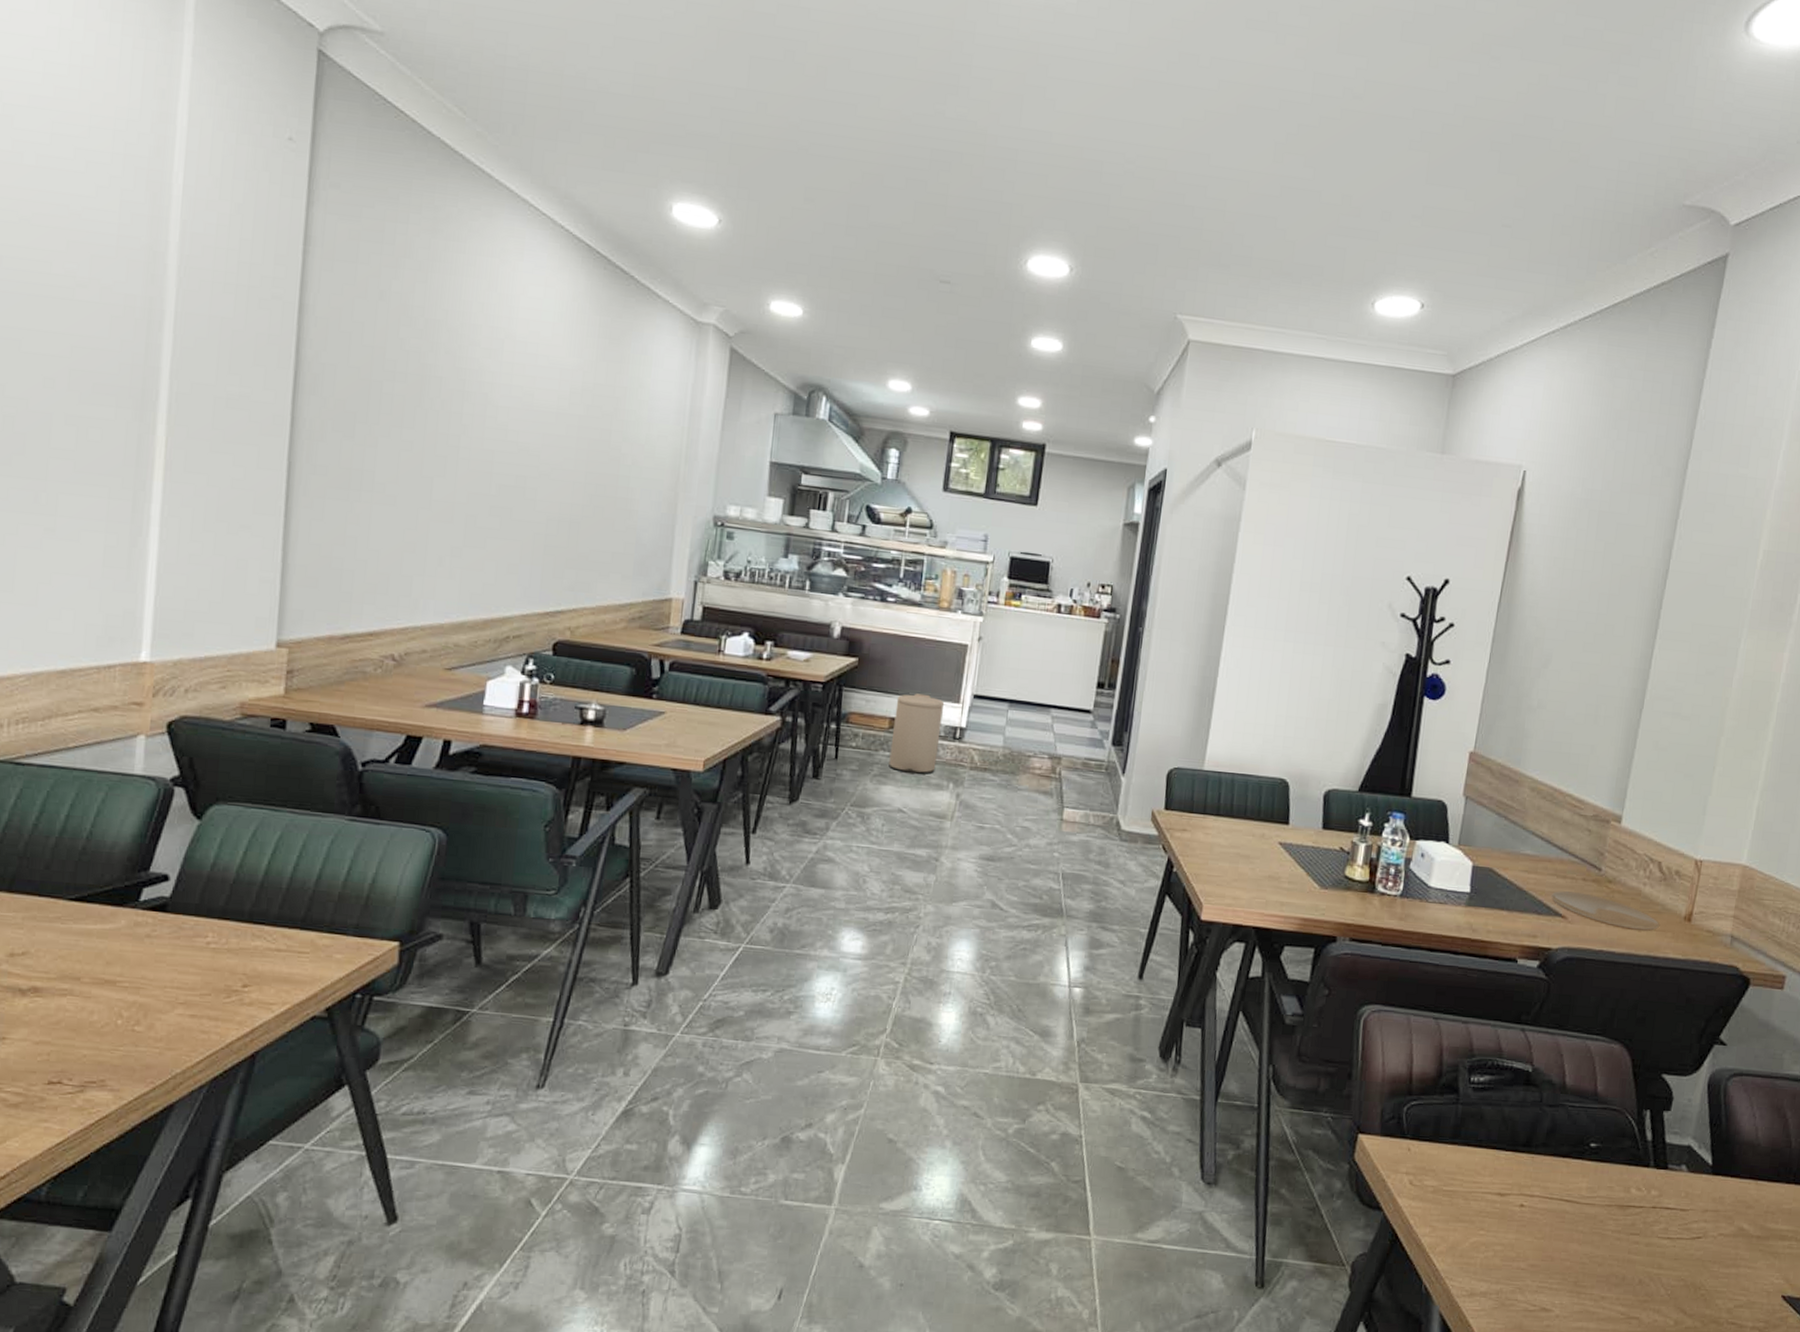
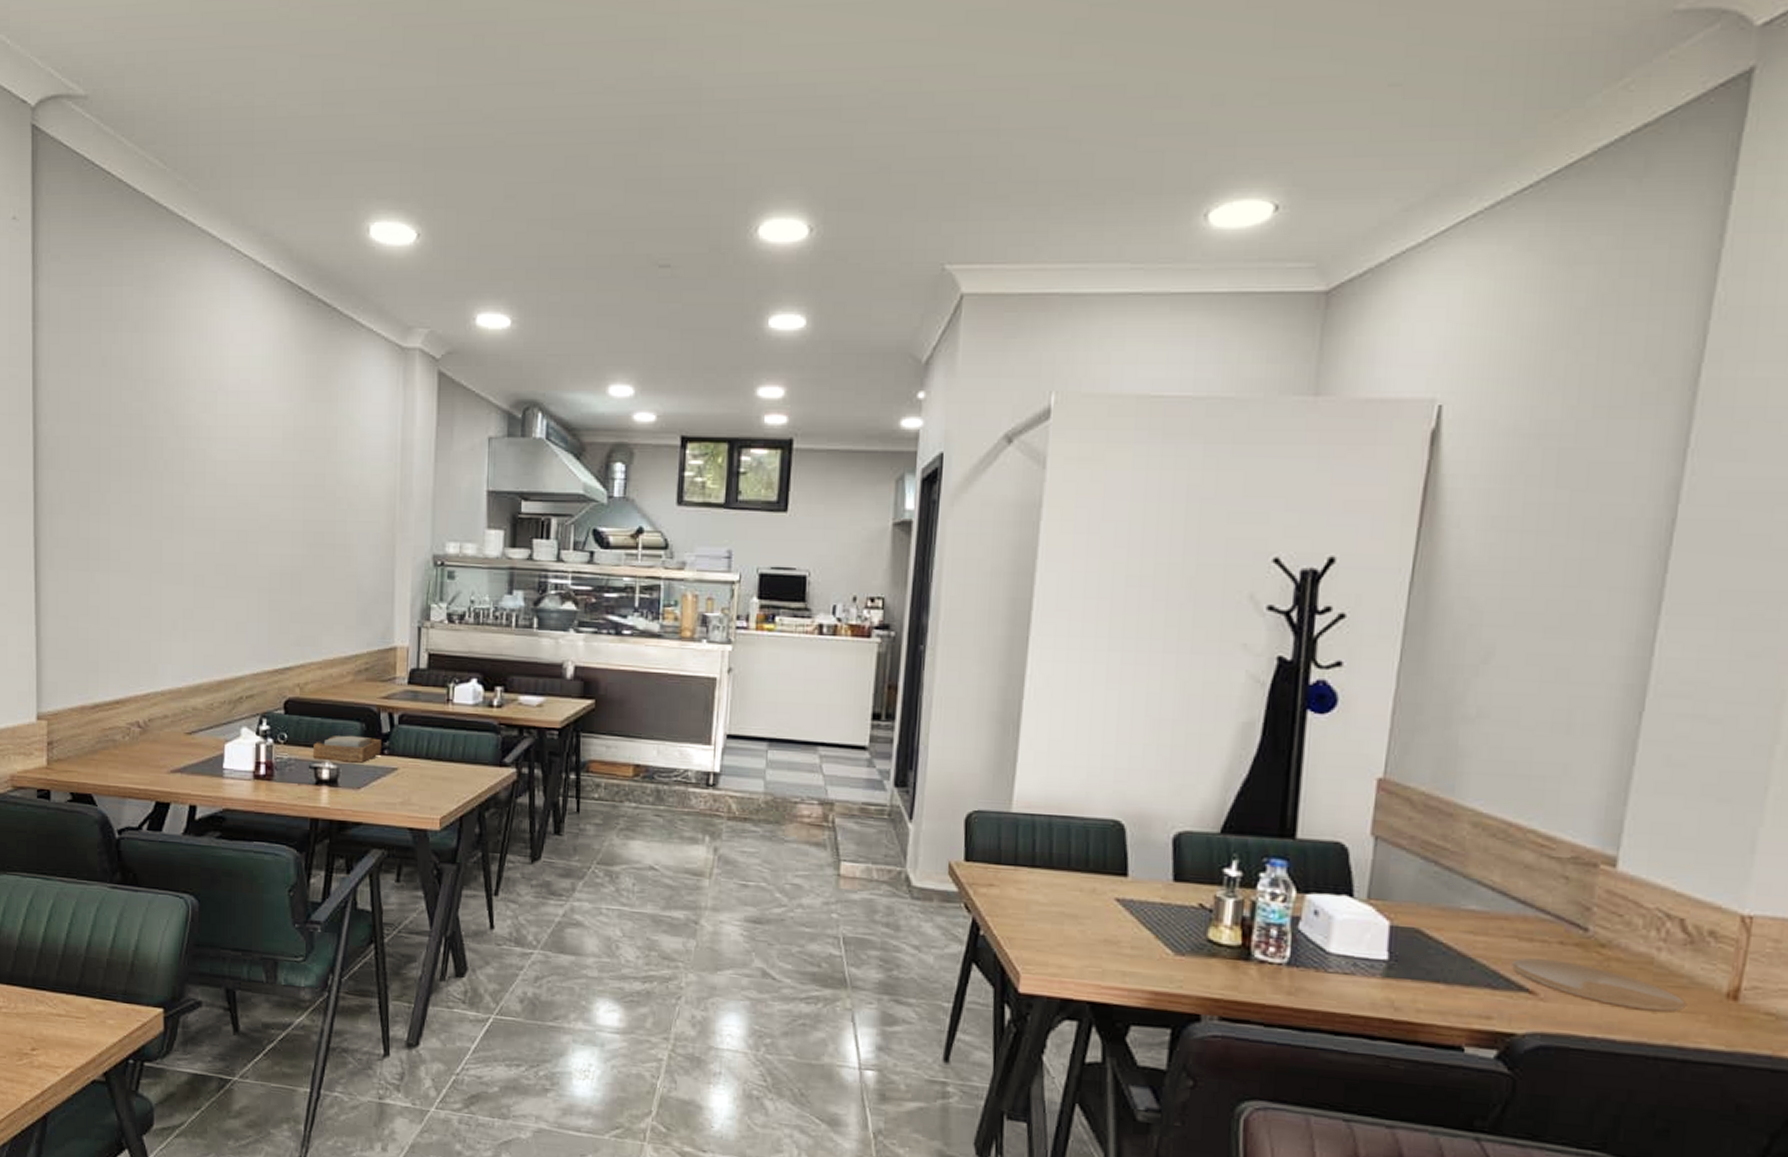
napkin holder: none [578,678,651,706] -> present [312,735,381,763]
pedal bin: present [888,693,945,775] -> none [636,736,694,827]

